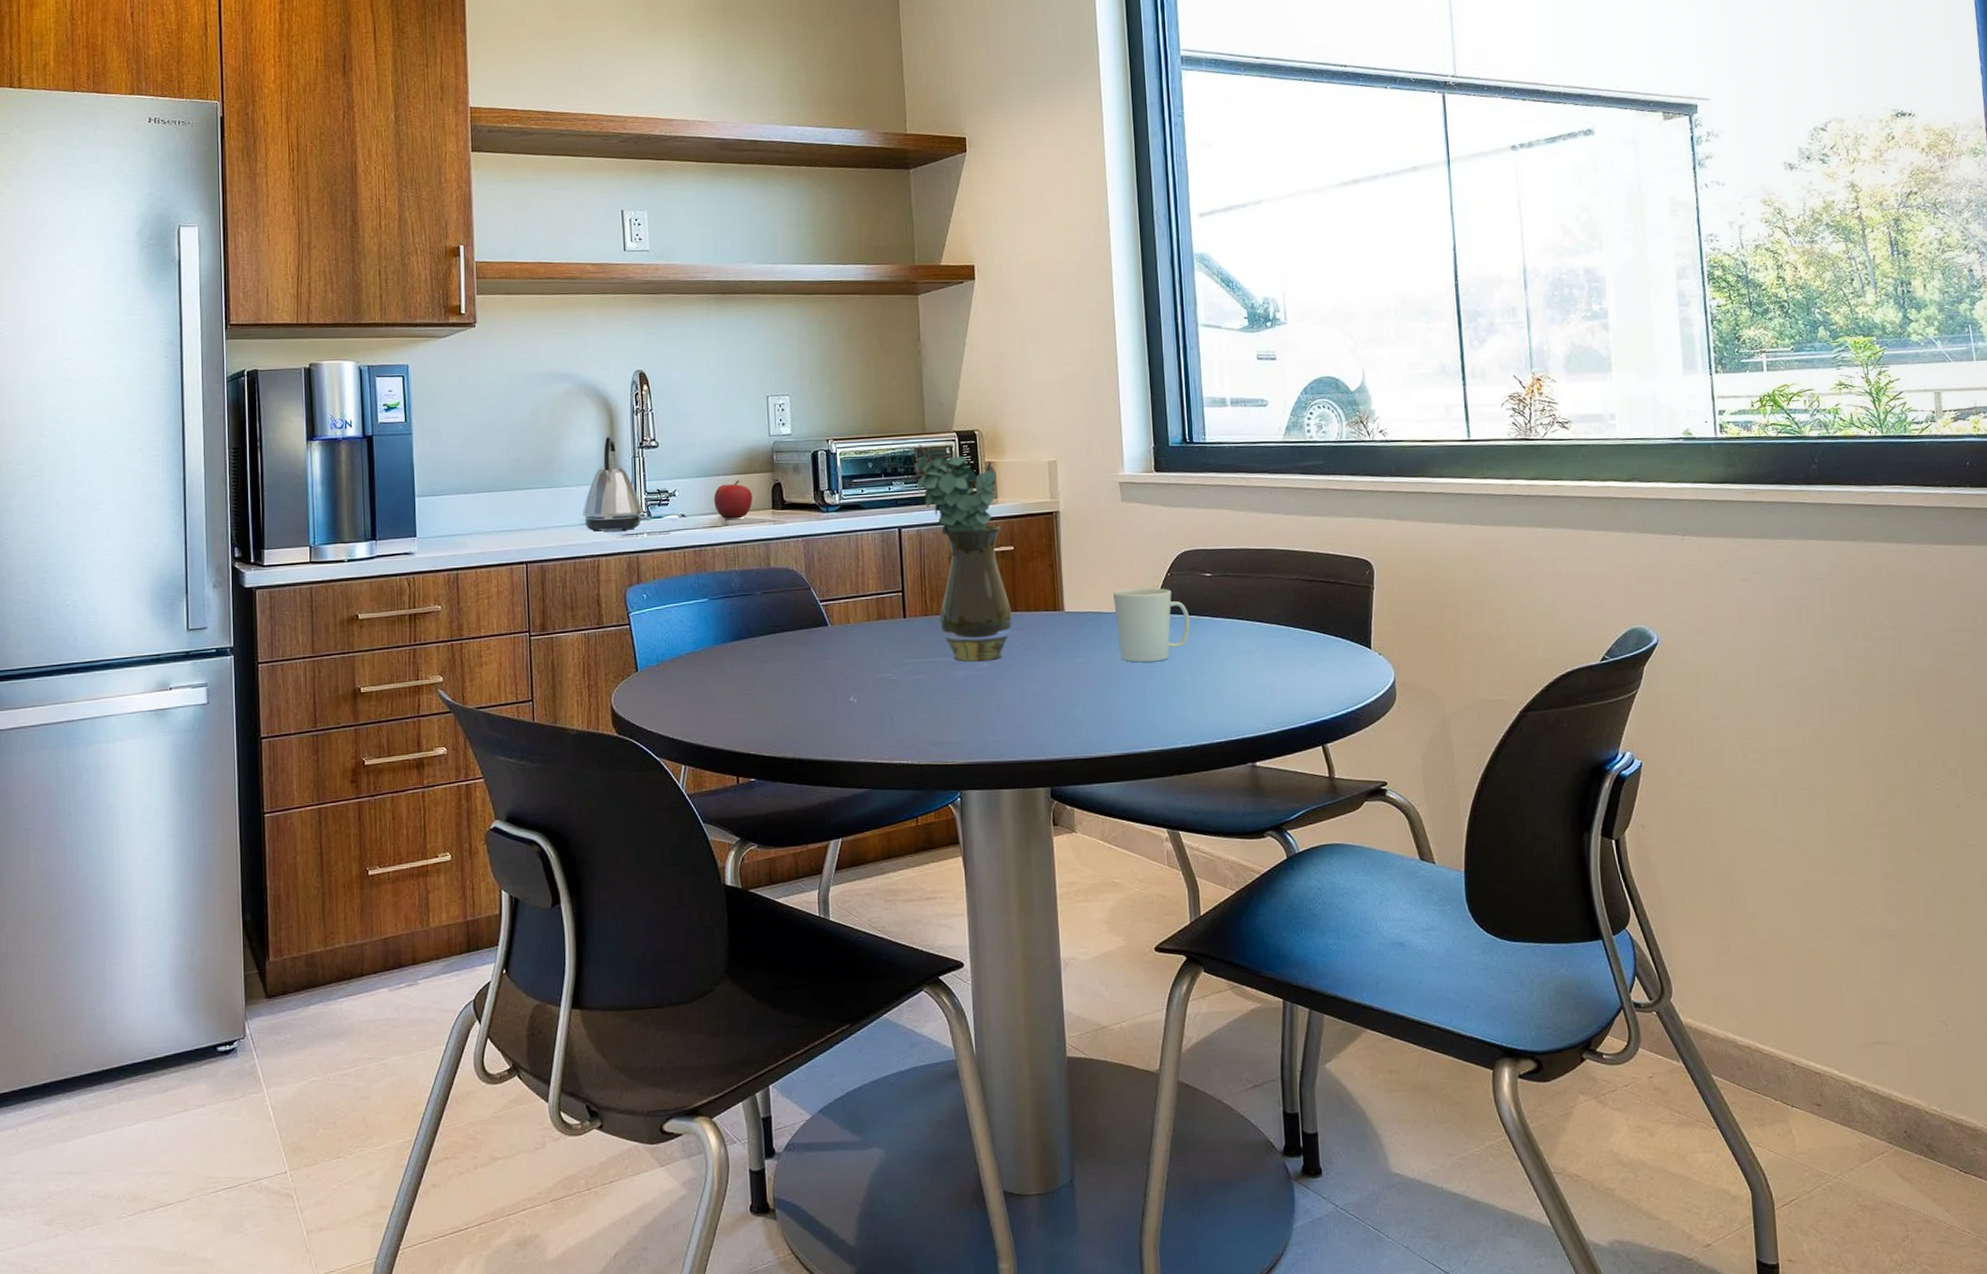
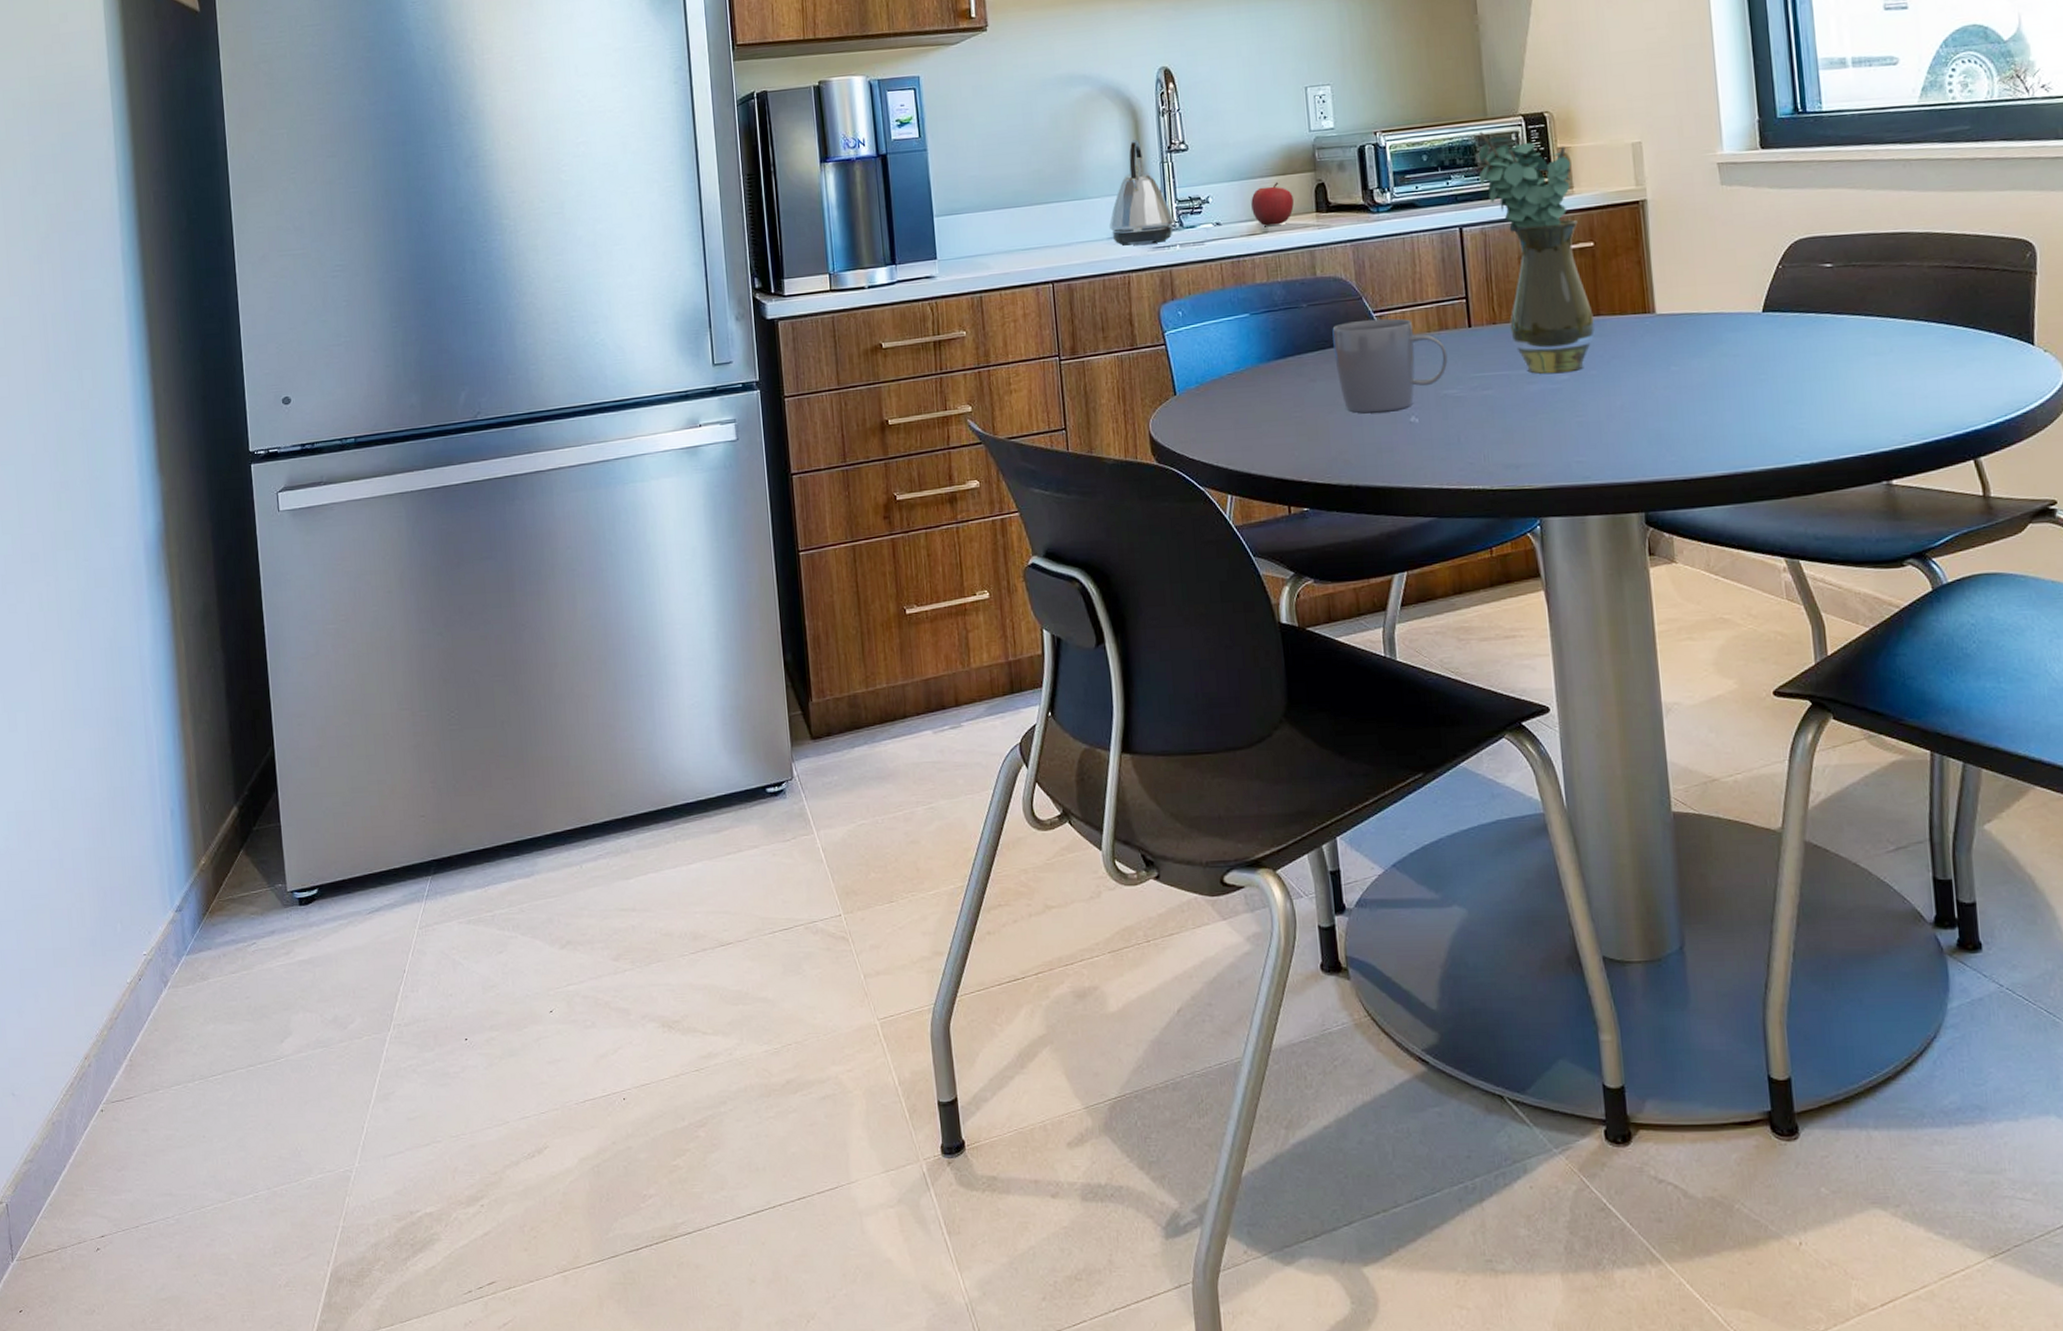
mug: none [783,607,885,693] -> present [1332,318,1448,414]
mug: present [1113,587,1191,663] -> none [1714,282,1808,370]

